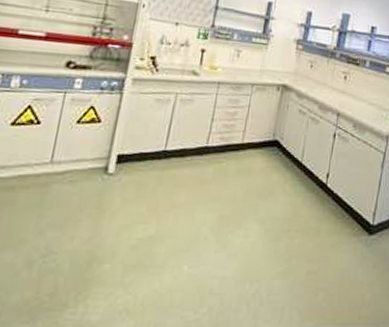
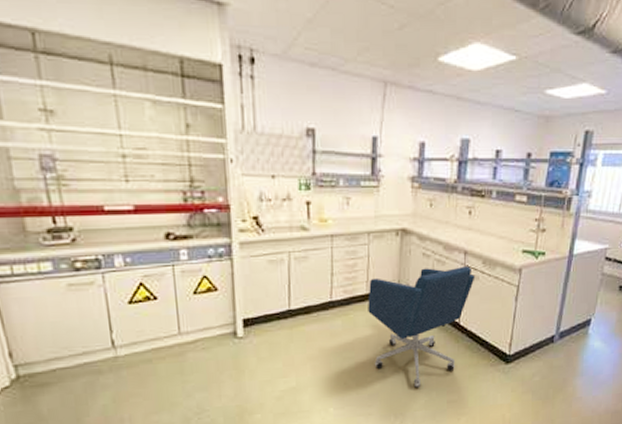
office chair: none [237,124,346,251] -> present [368,266,475,387]

